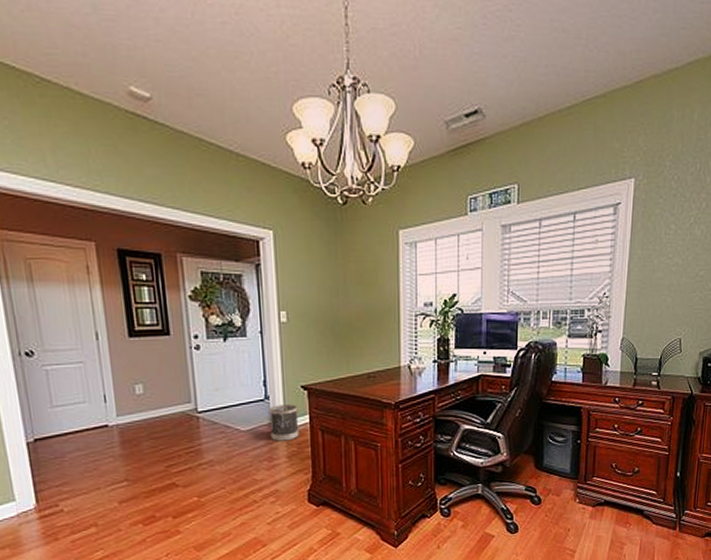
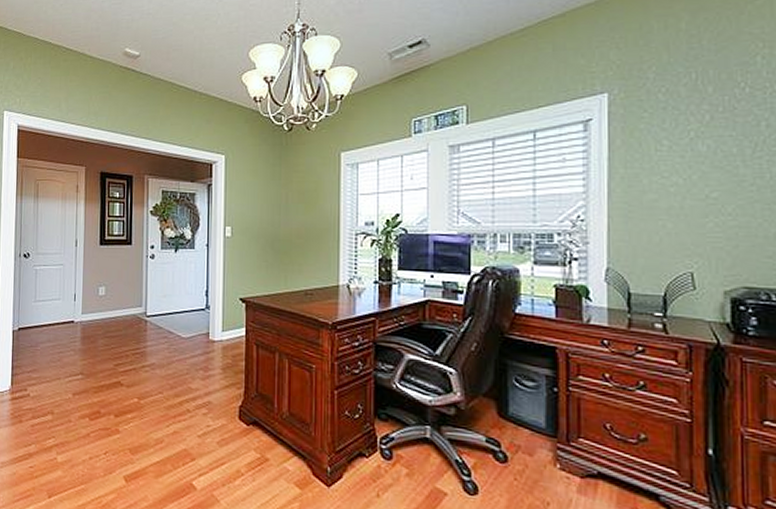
wastebasket: present [269,404,299,442] -> none [208,315,235,352]

